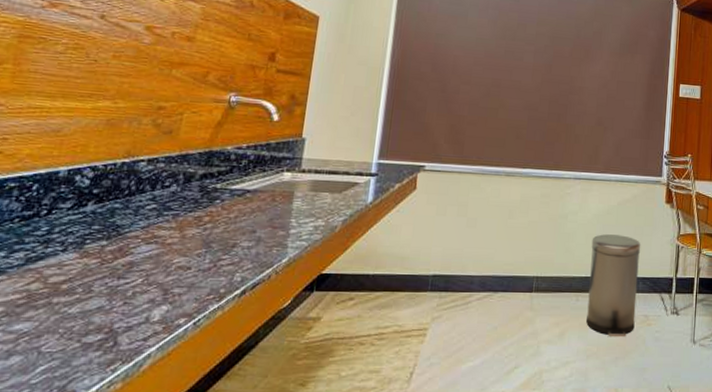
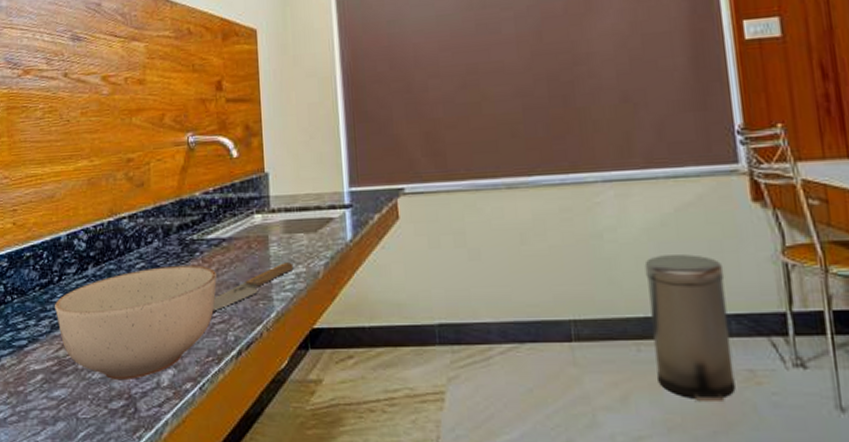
bowl: none [34,210,236,314] -> present [54,265,218,379]
kitchen knife: none [223,216,314,253] -> present [212,262,294,310]

